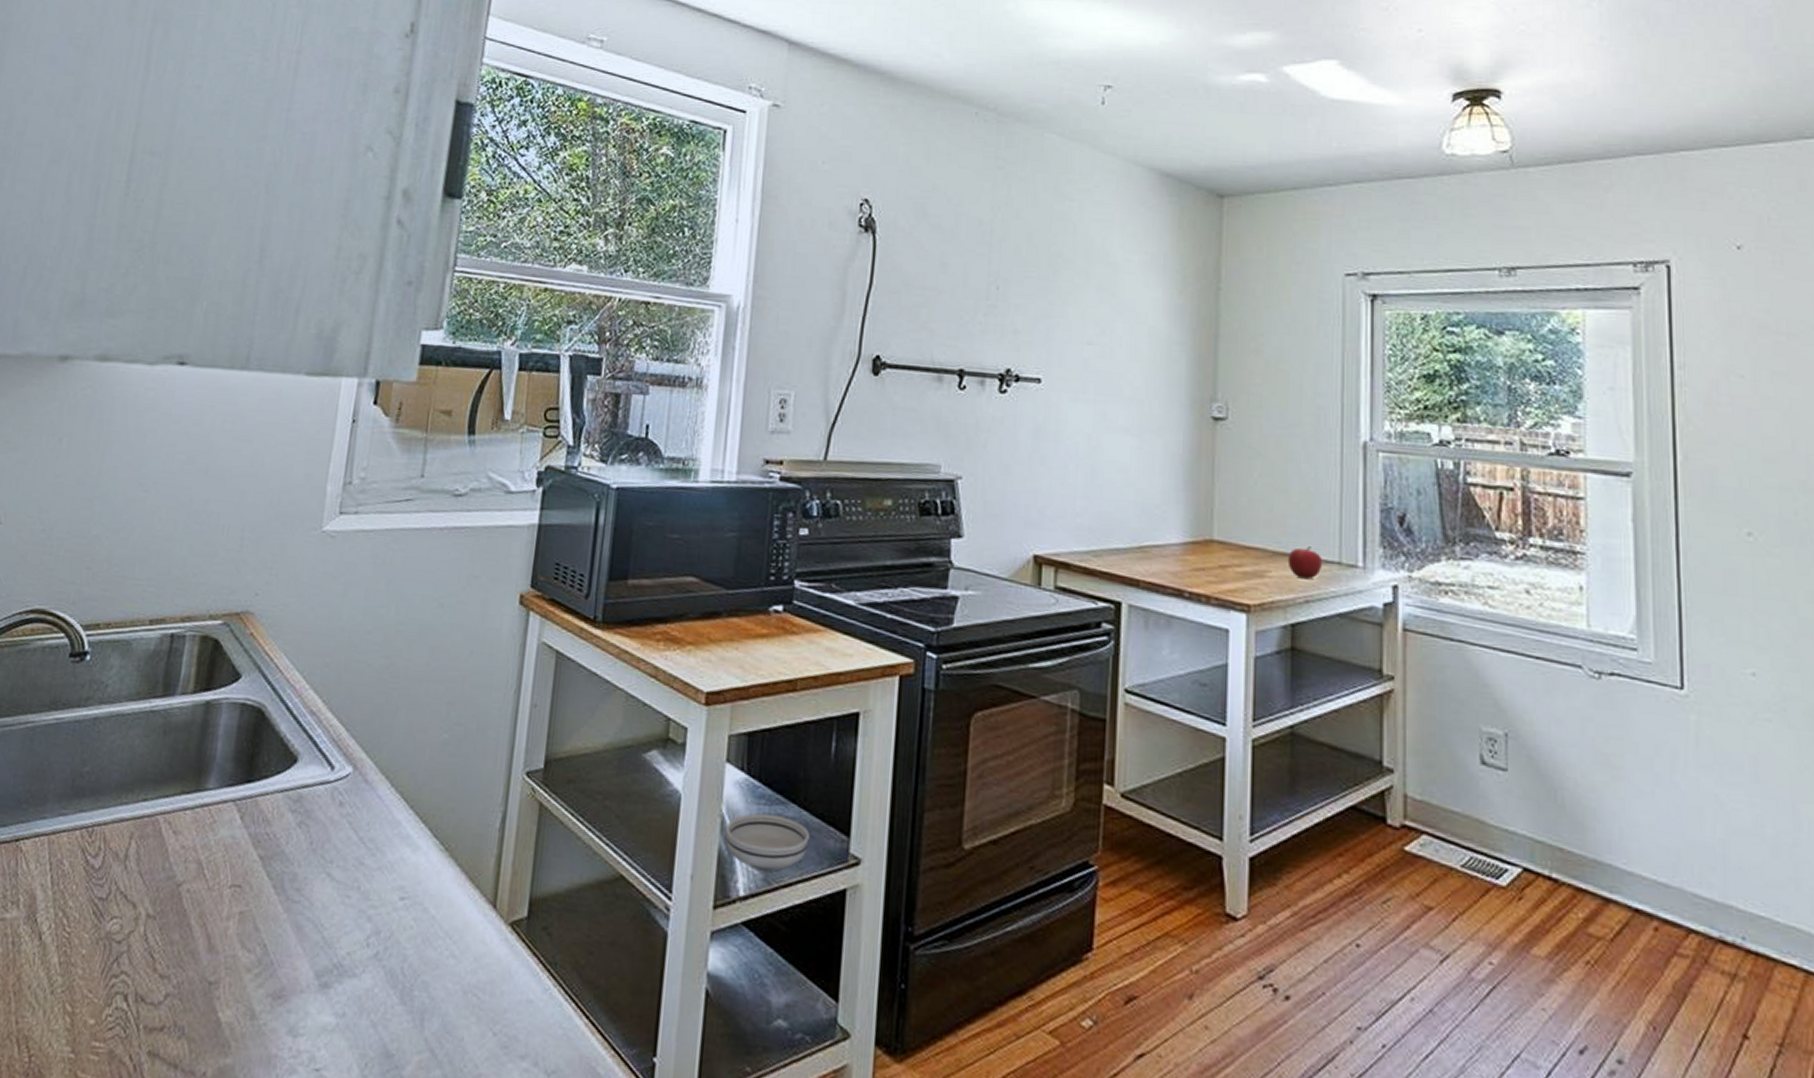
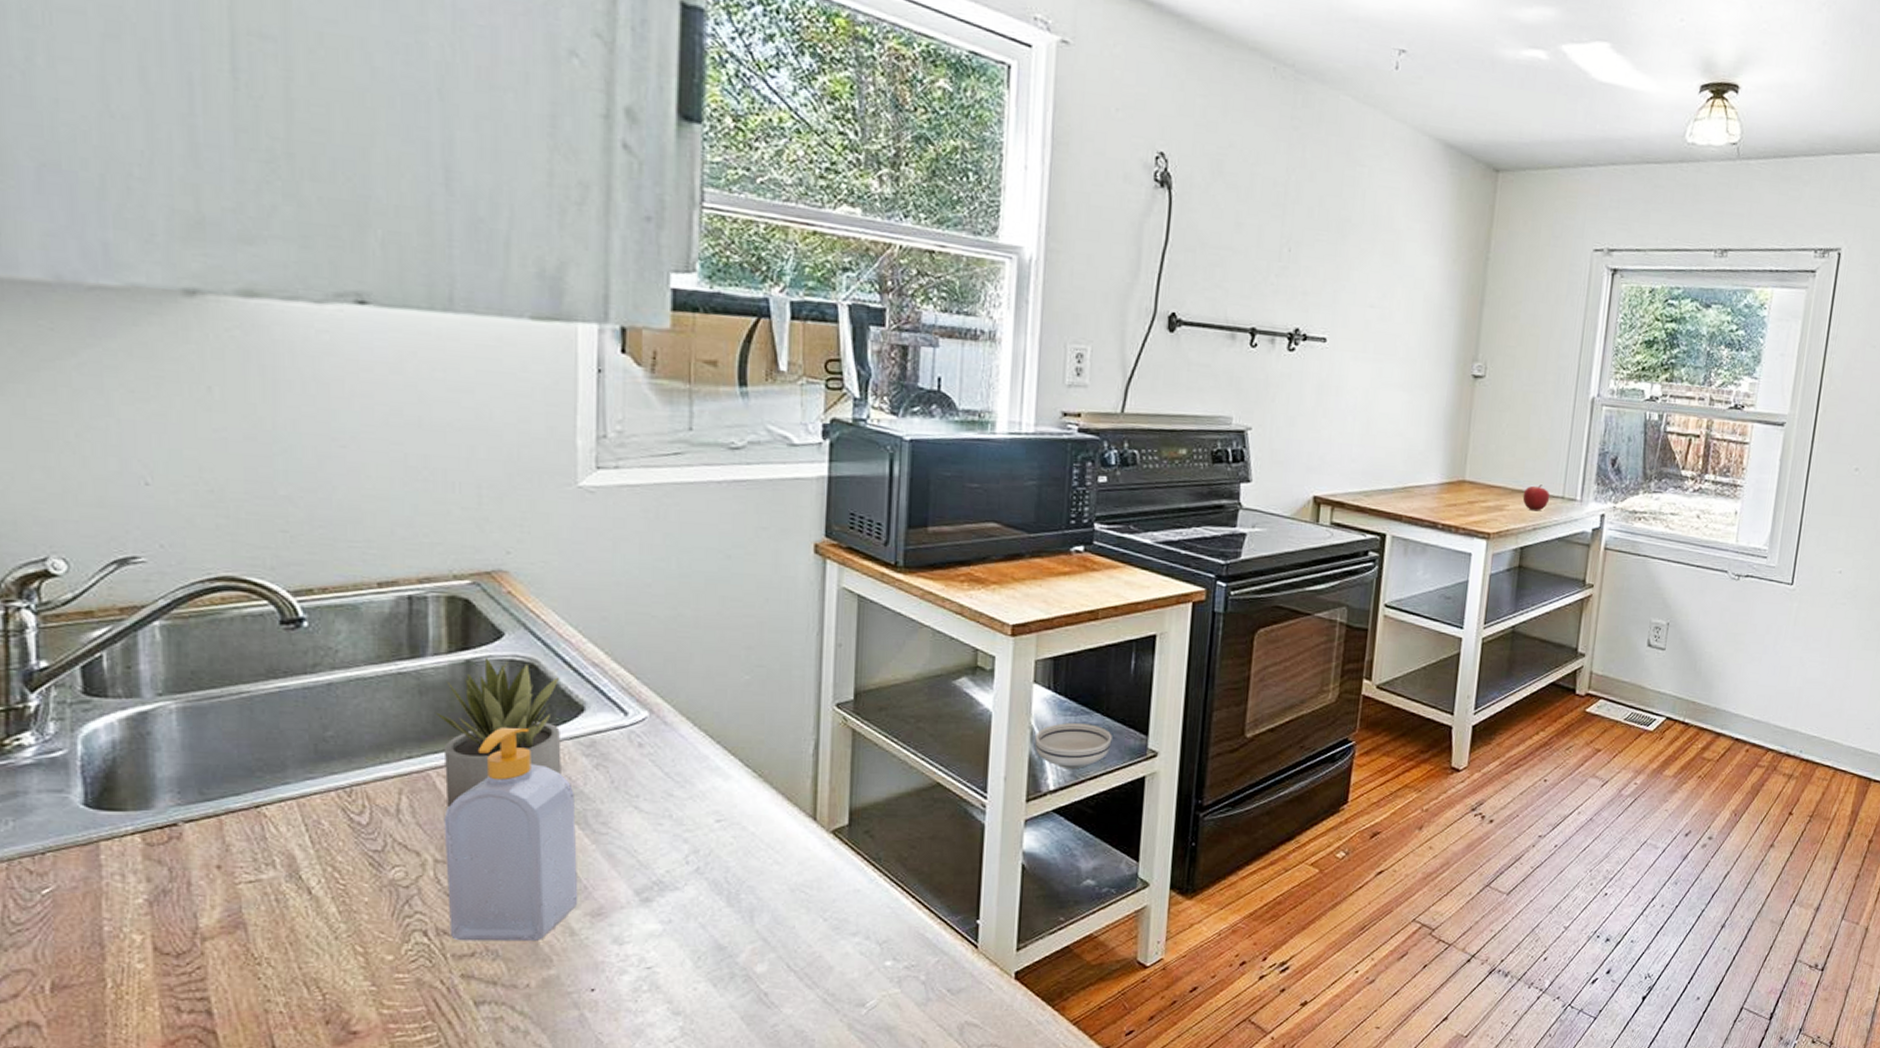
soap bottle: none [146,774,277,1021] -> present [444,727,578,941]
succulent plant: none [166,700,280,858] -> present [434,657,561,808]

